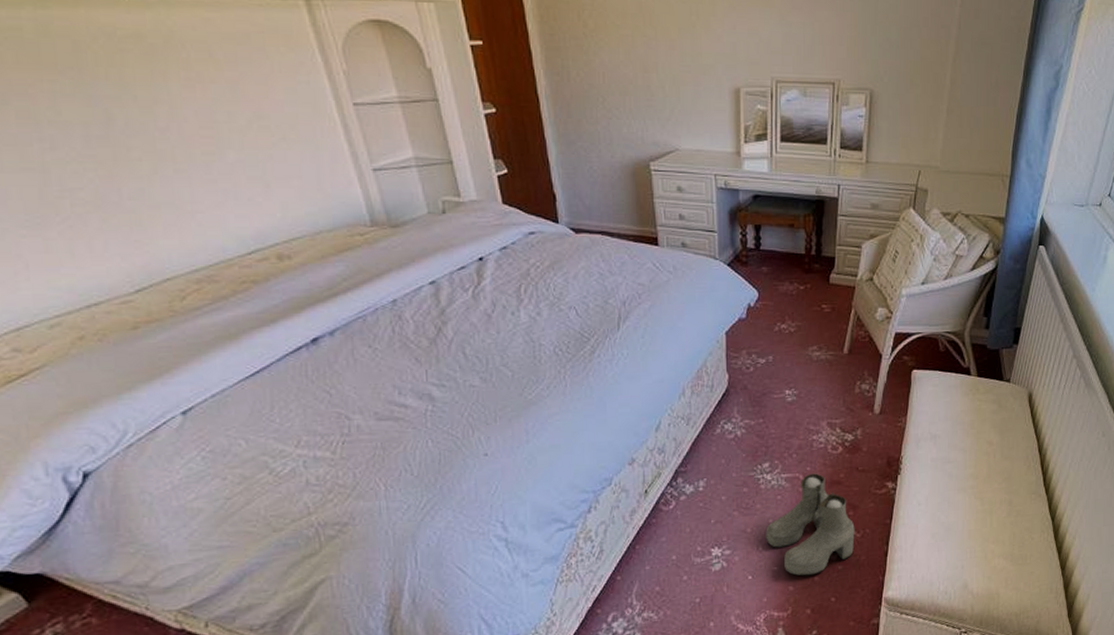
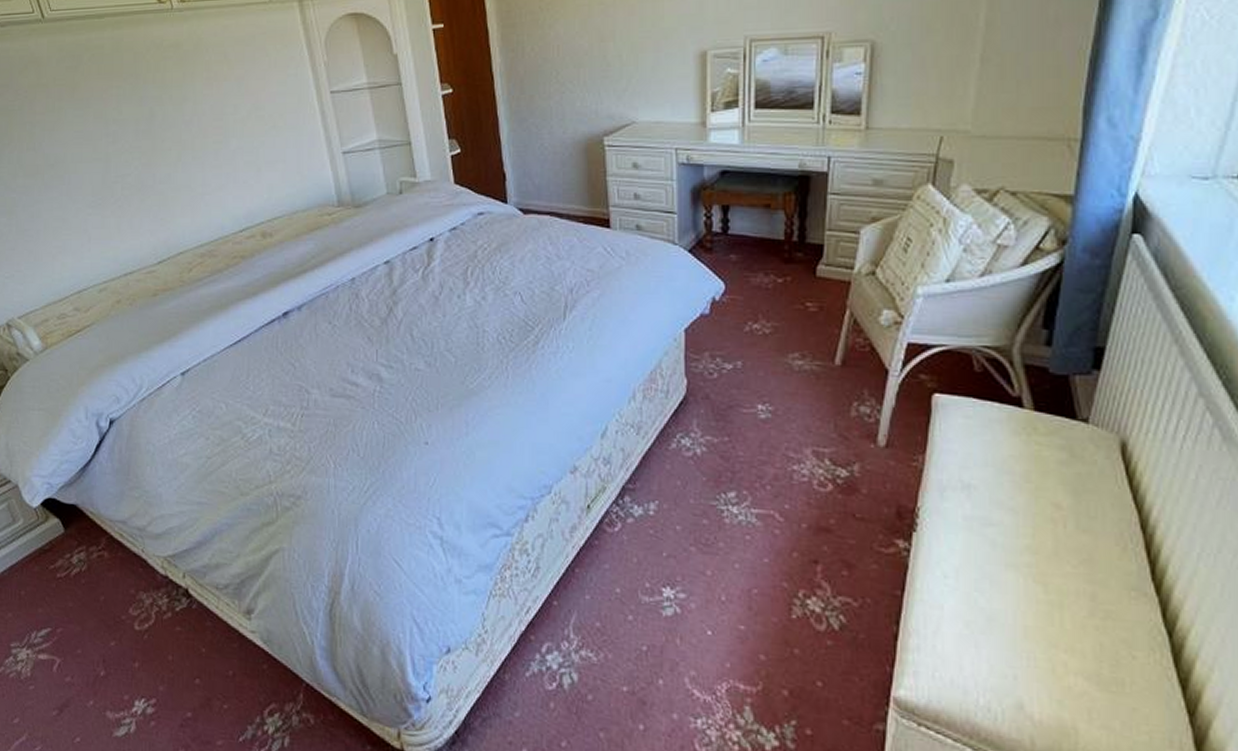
boots: present [766,473,855,576] -> none [730,513,850,646]

